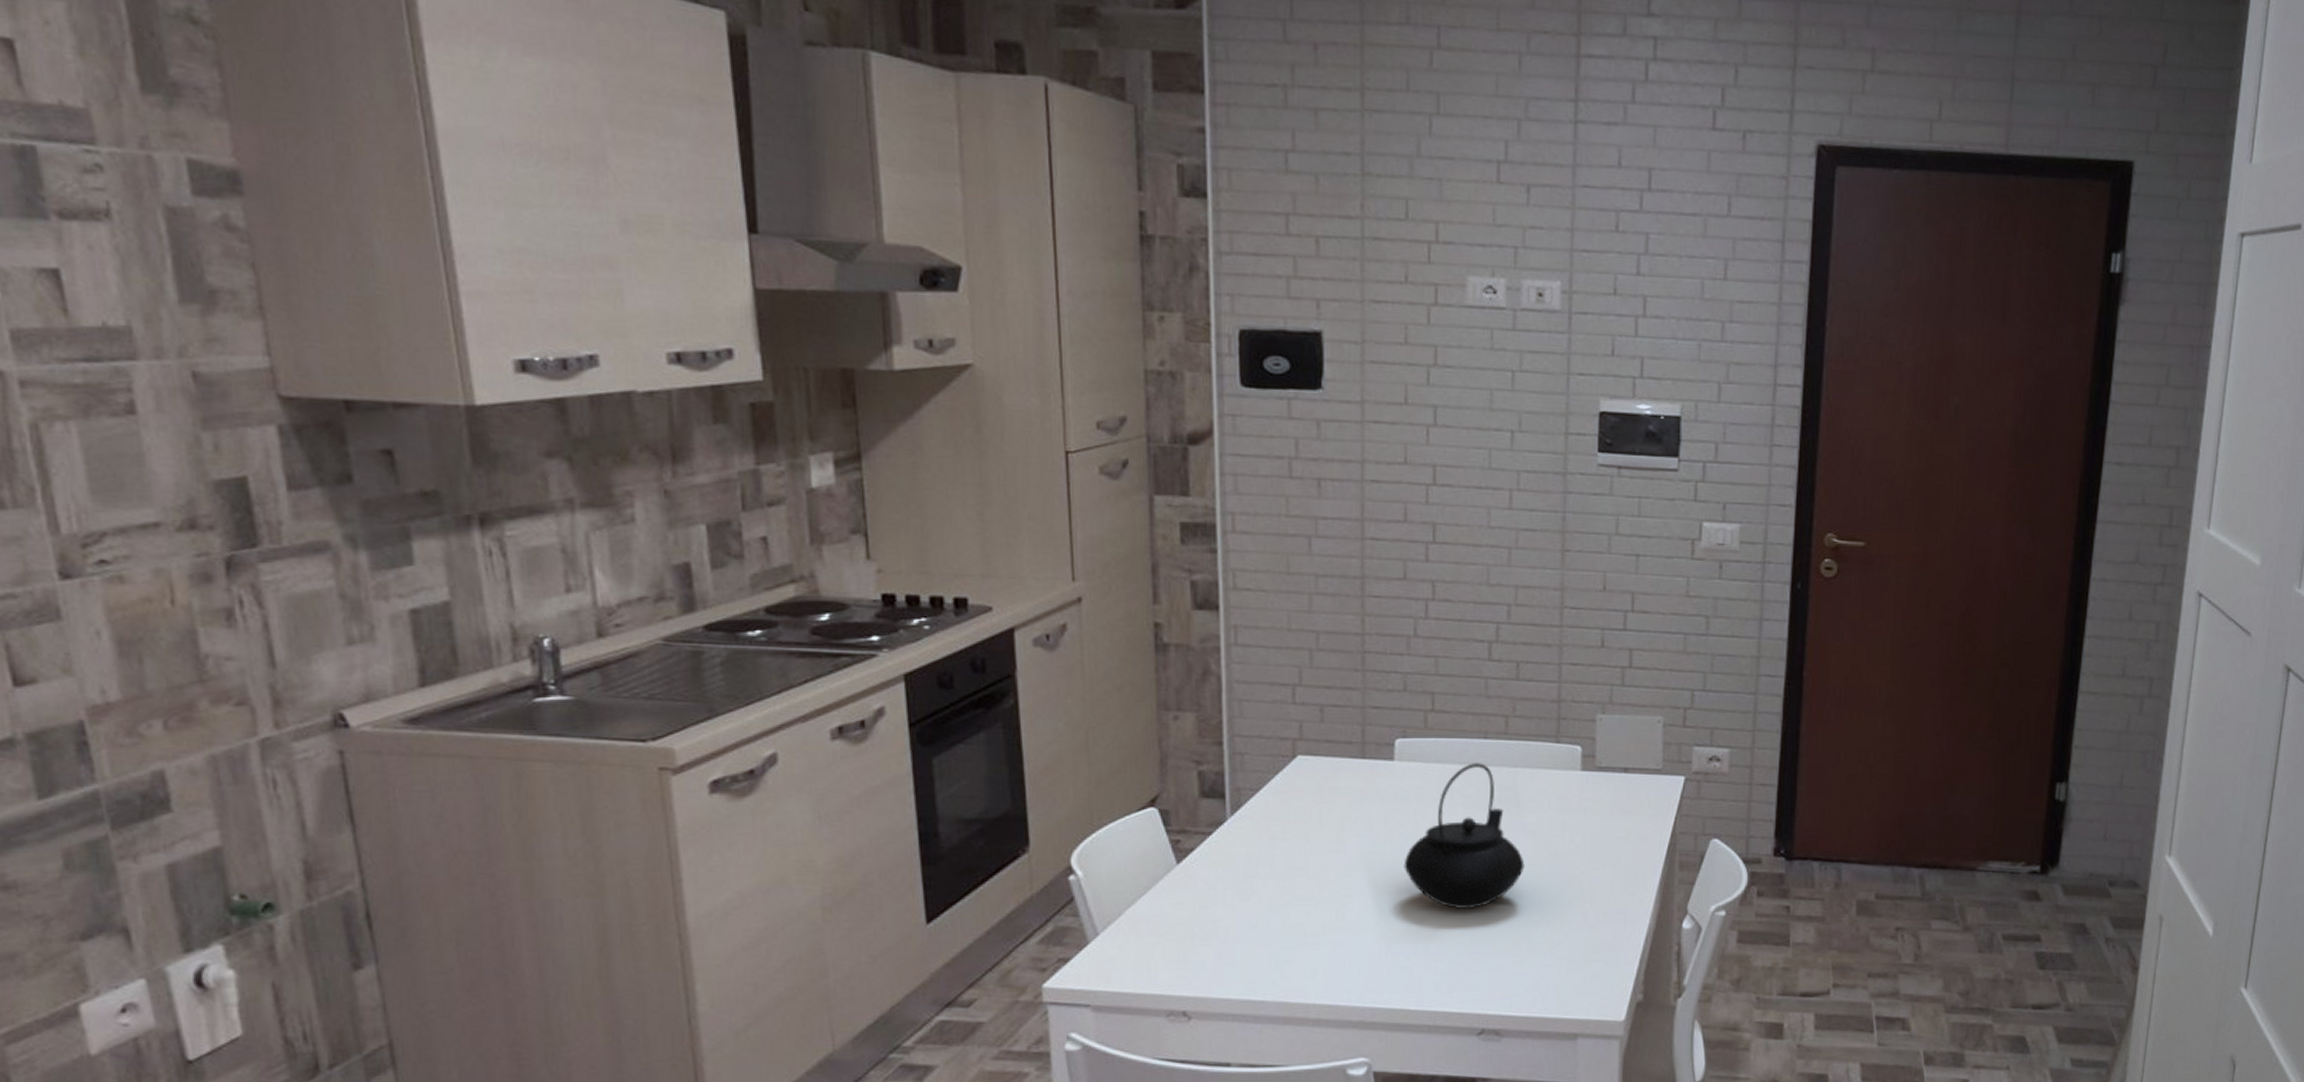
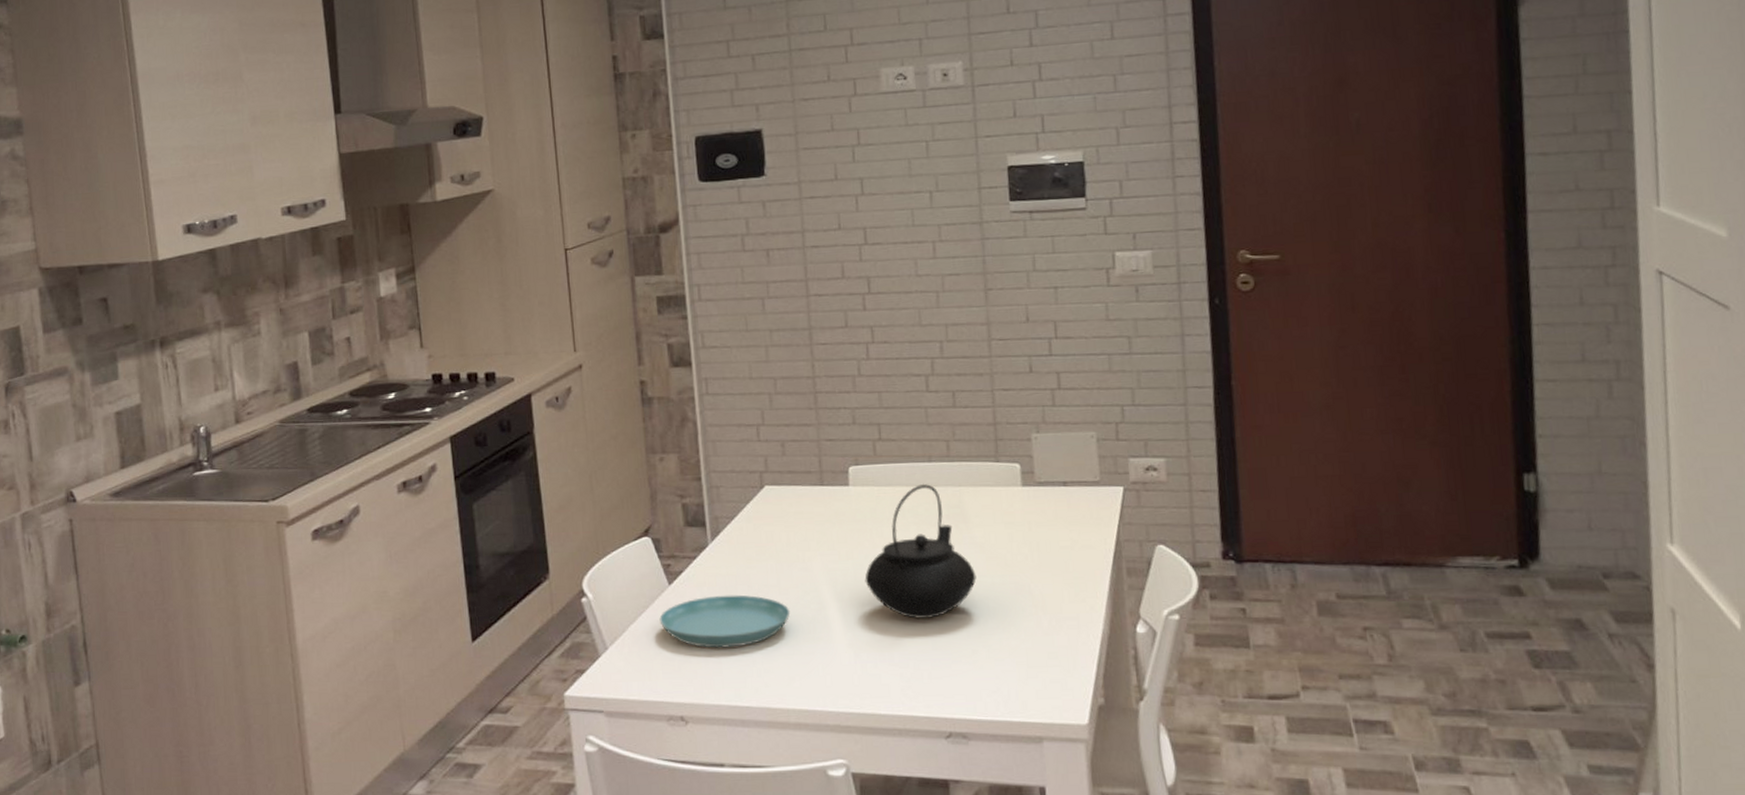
saucer: none [1163,877,1318,936] -> present [659,594,791,648]

